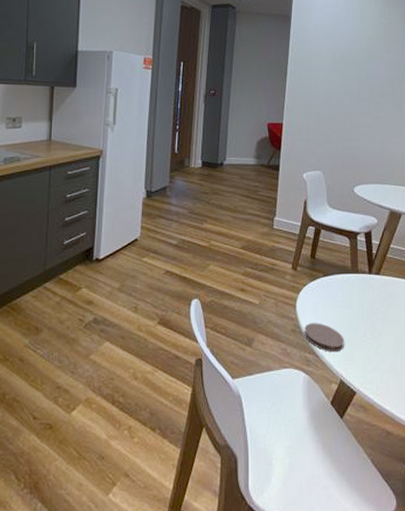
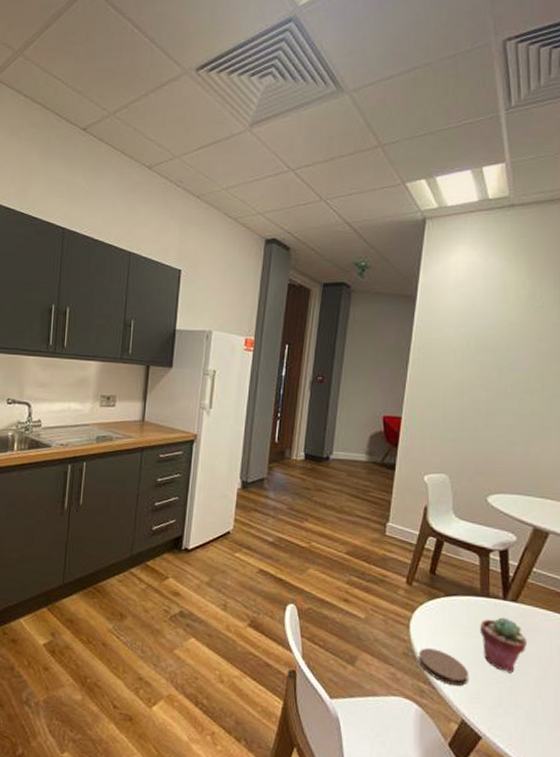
potted succulent: none [352,289,388,335] -> present [480,617,527,674]

